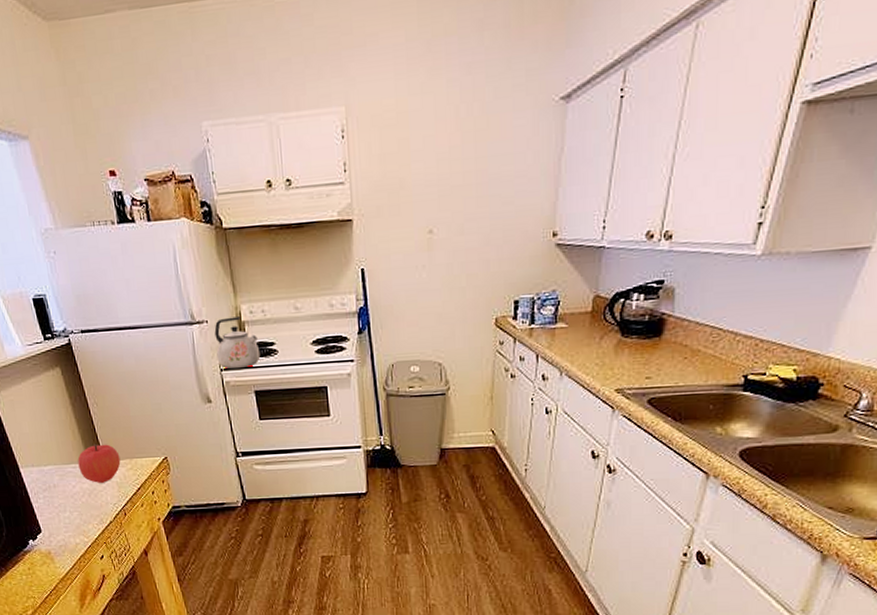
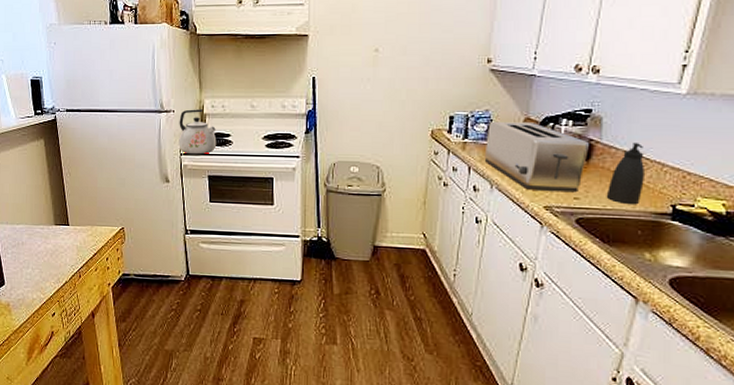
fruit: present [77,443,121,483] -> none [46,209,83,245]
toaster: none [552,299,661,374] -> present [484,121,589,193]
soap dispenser: none [678,313,717,380] -> present [606,143,644,205]

